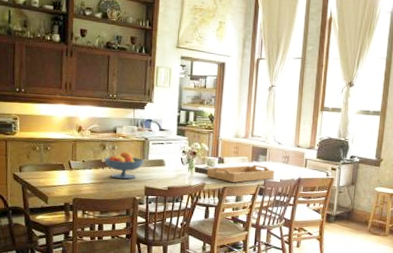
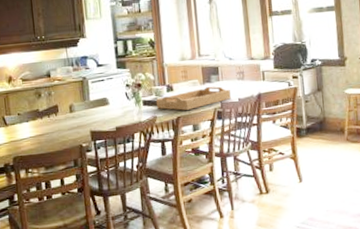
fruit bowl: present [104,151,144,180] -> none [41,95,86,128]

